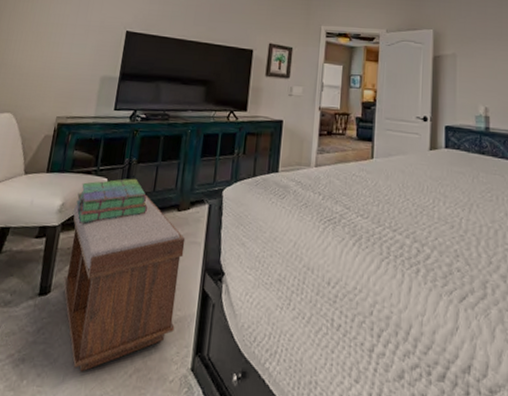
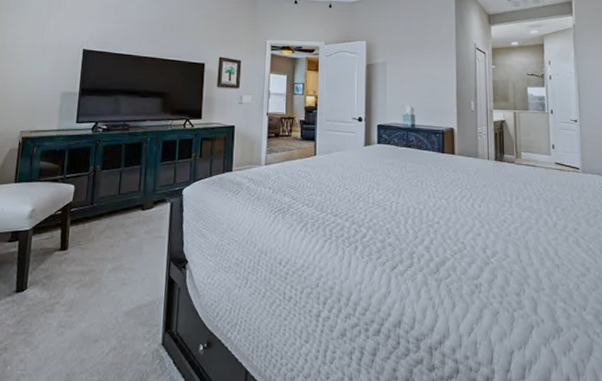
bench: present [63,196,186,372] -> none [38,198,151,355]
stack of books: present [76,178,147,224] -> none [45,183,114,226]

